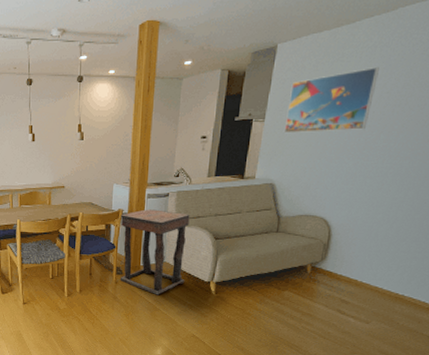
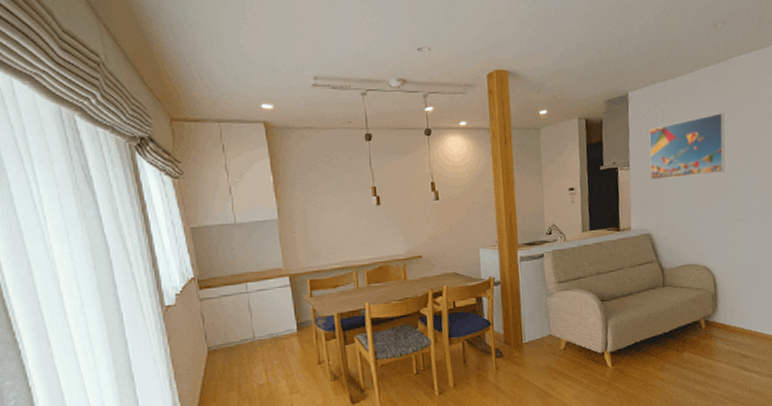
side table: present [119,209,190,295] -> none [492,273,576,378]

